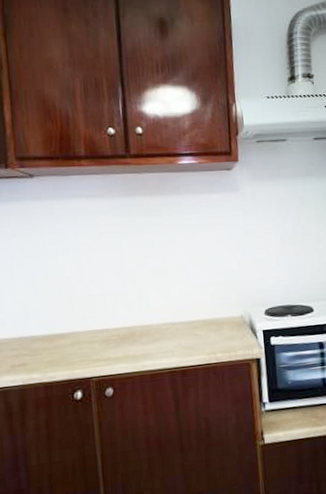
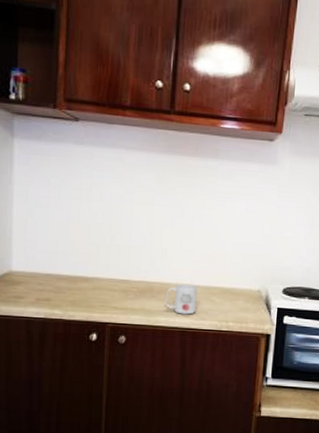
mug: none [148,322,183,355] -> present [165,283,198,315]

